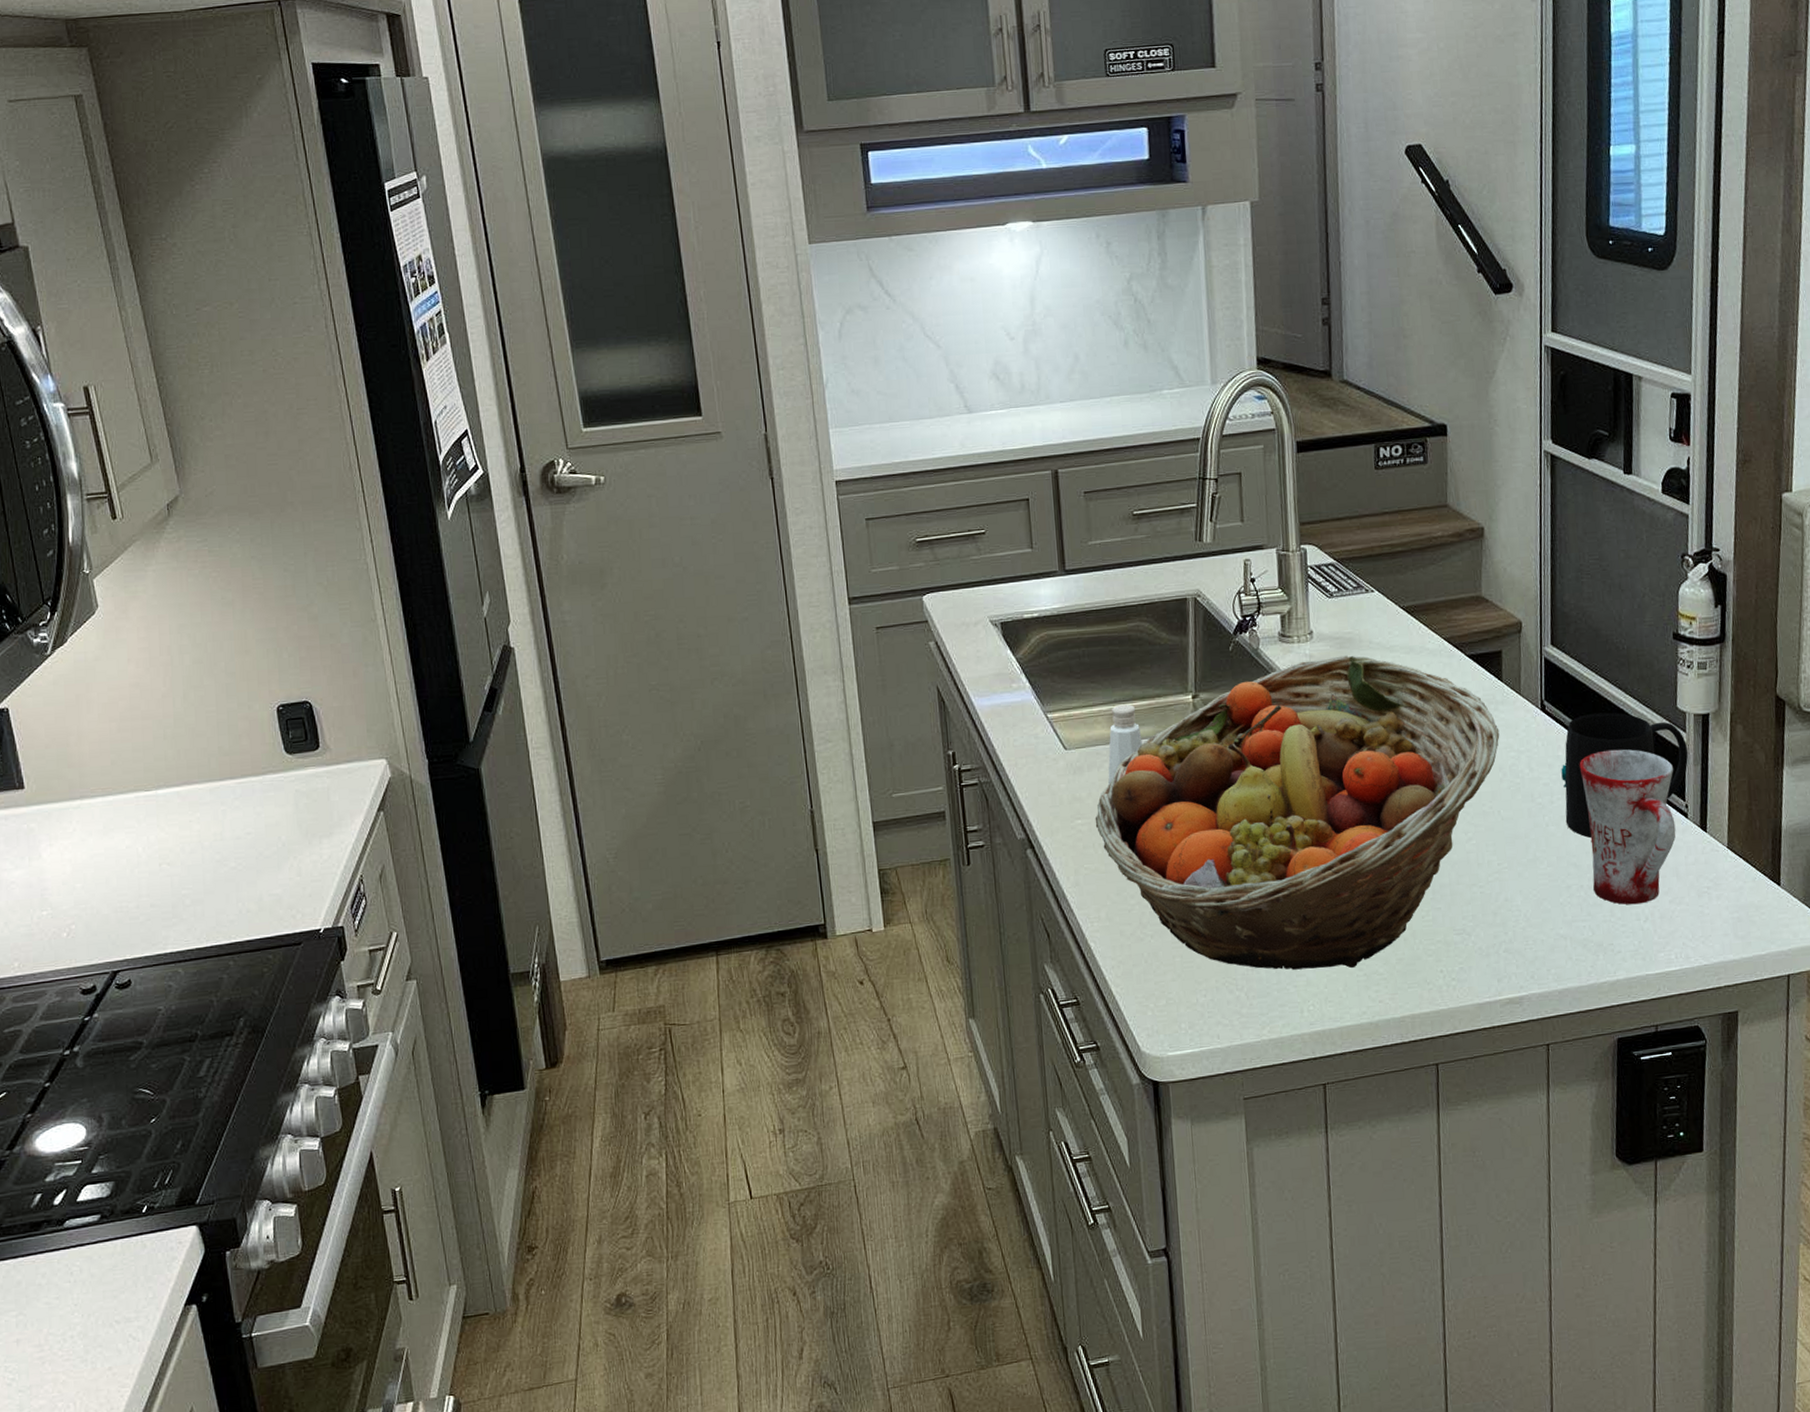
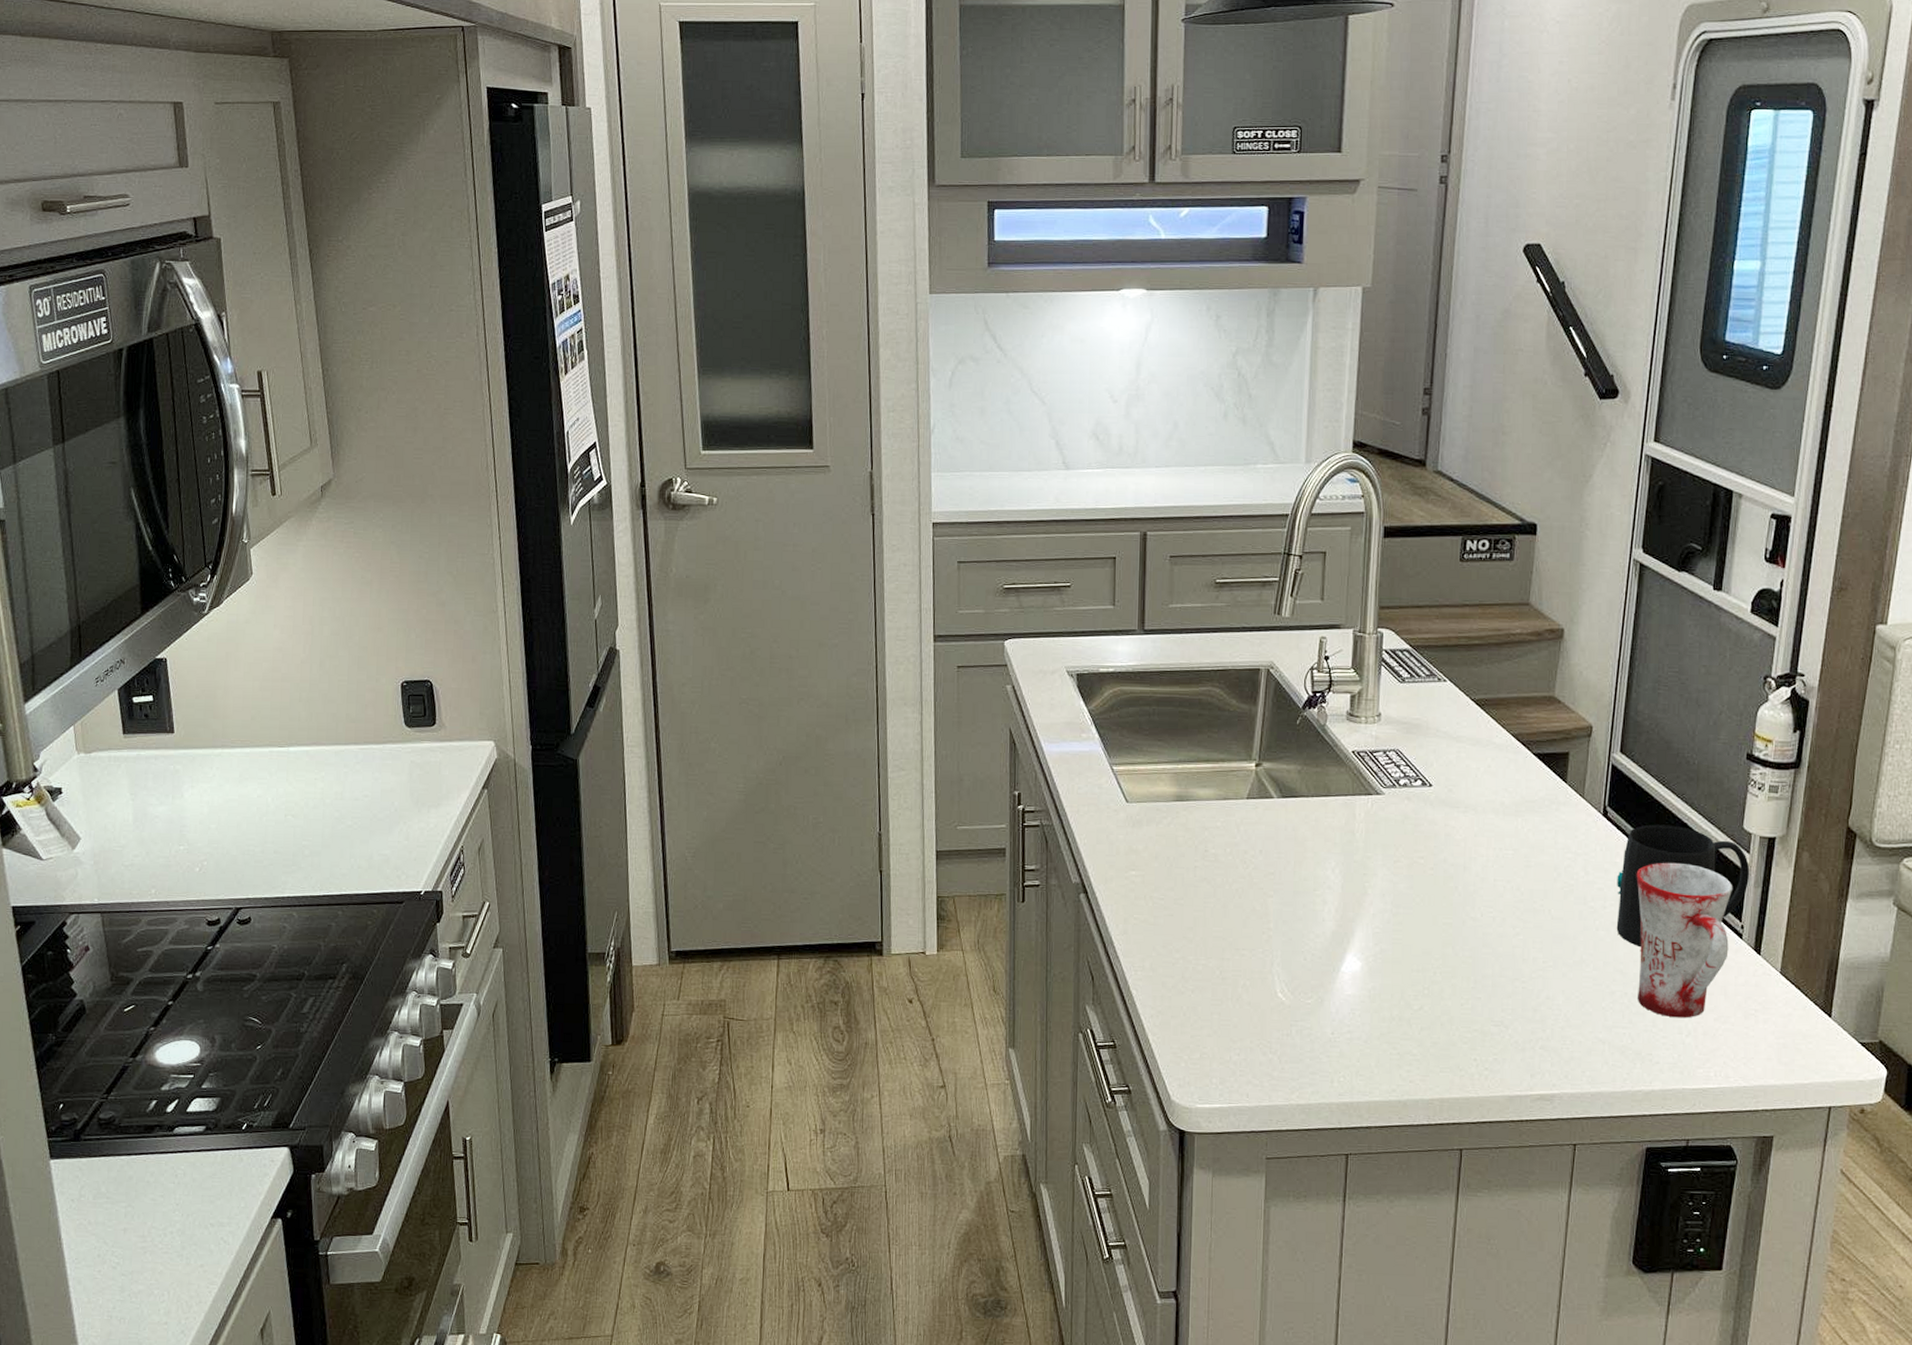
fruit basket: present [1095,655,1500,970] -> none [1148,740,1559,1045]
pepper shaker: present [1107,704,1143,785] -> none [1164,765,1202,841]

